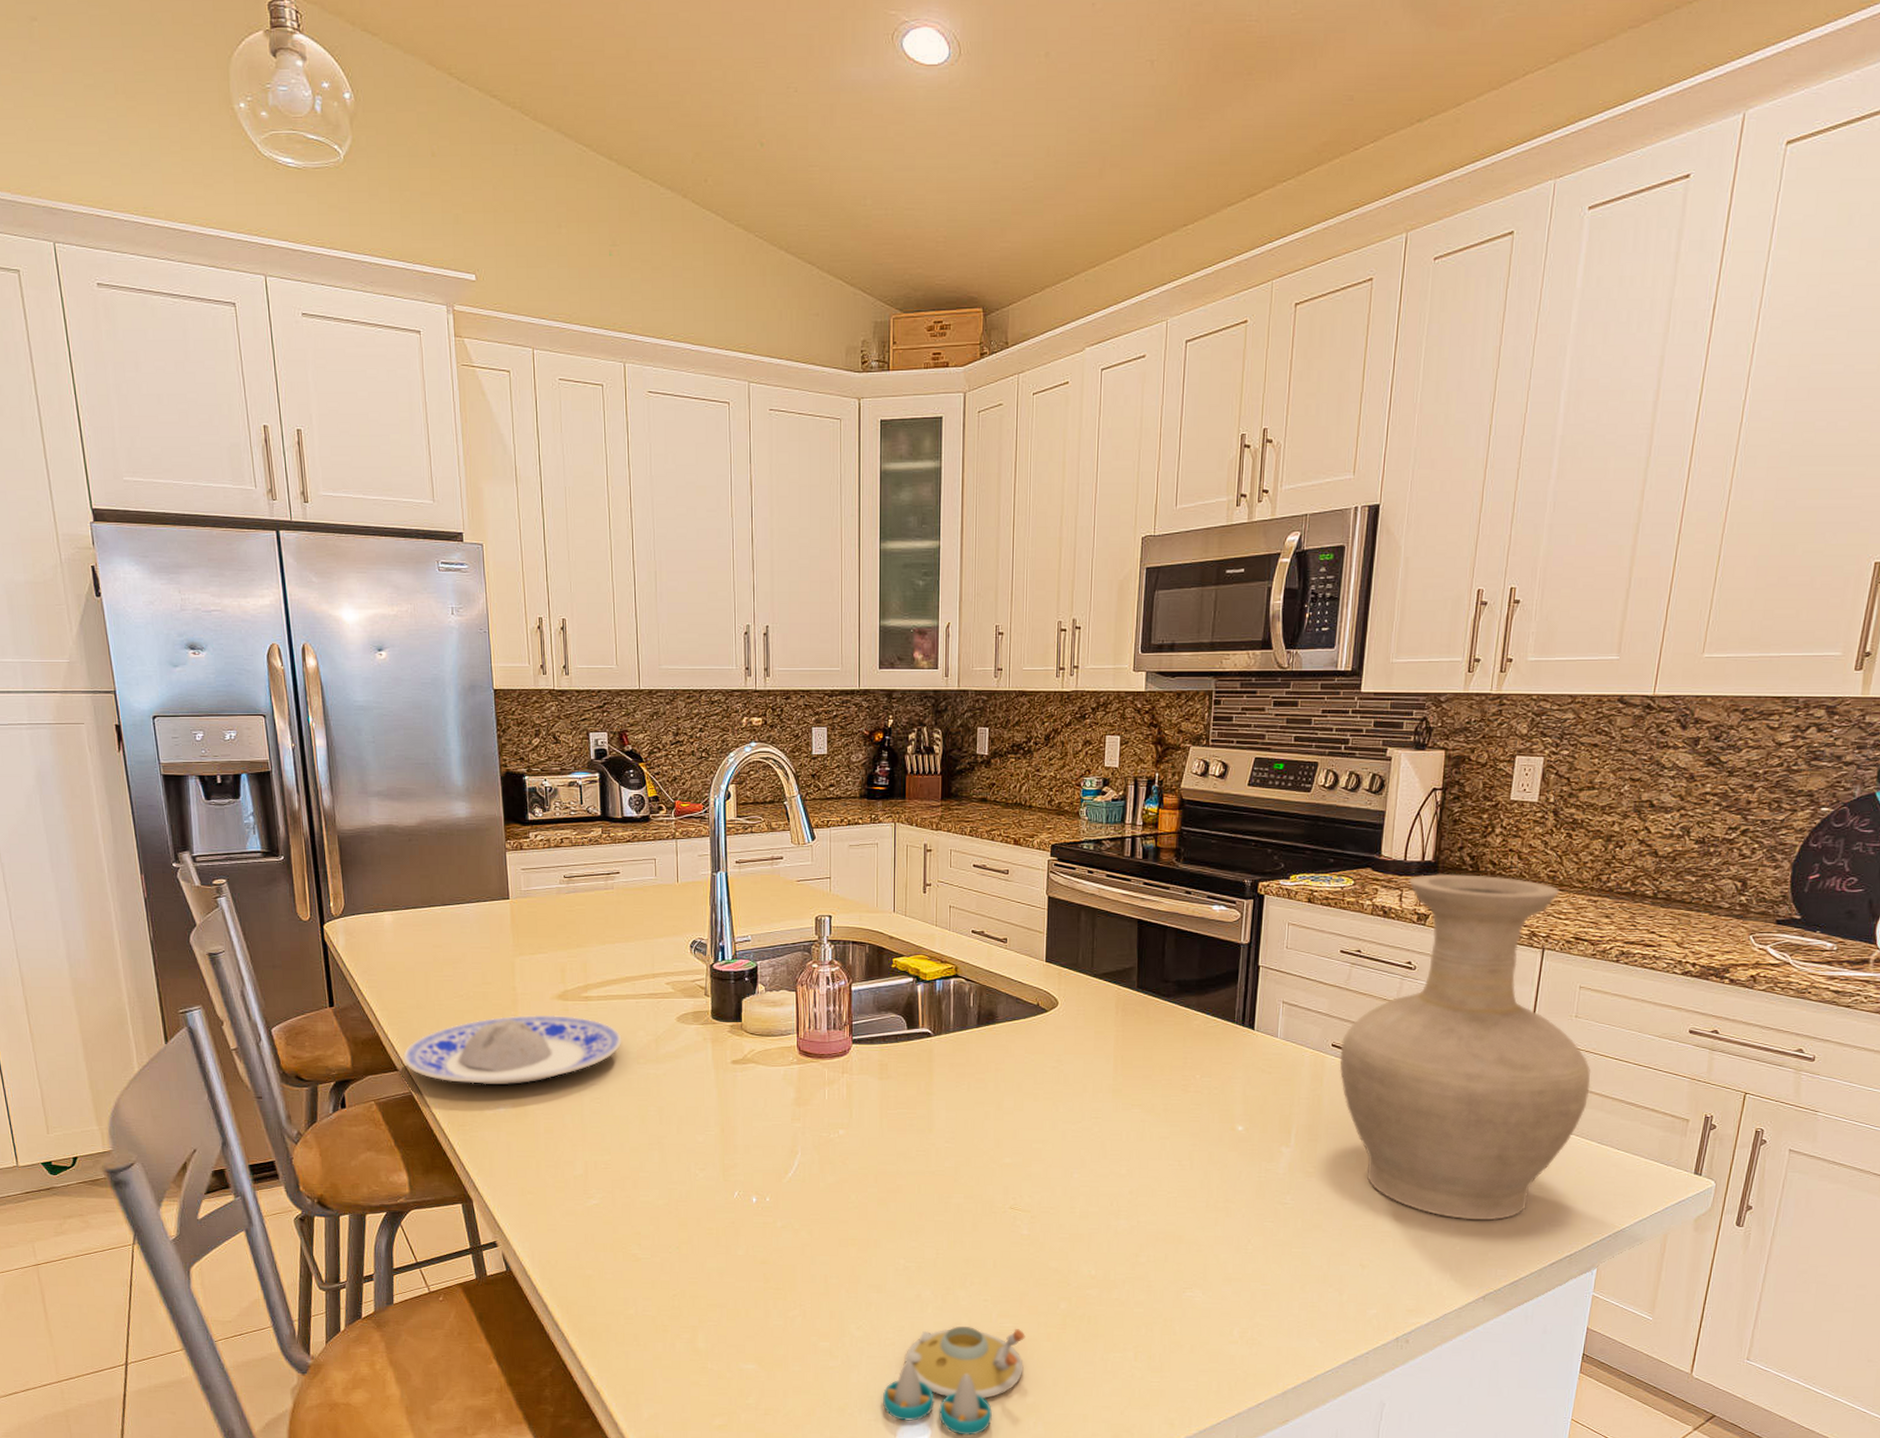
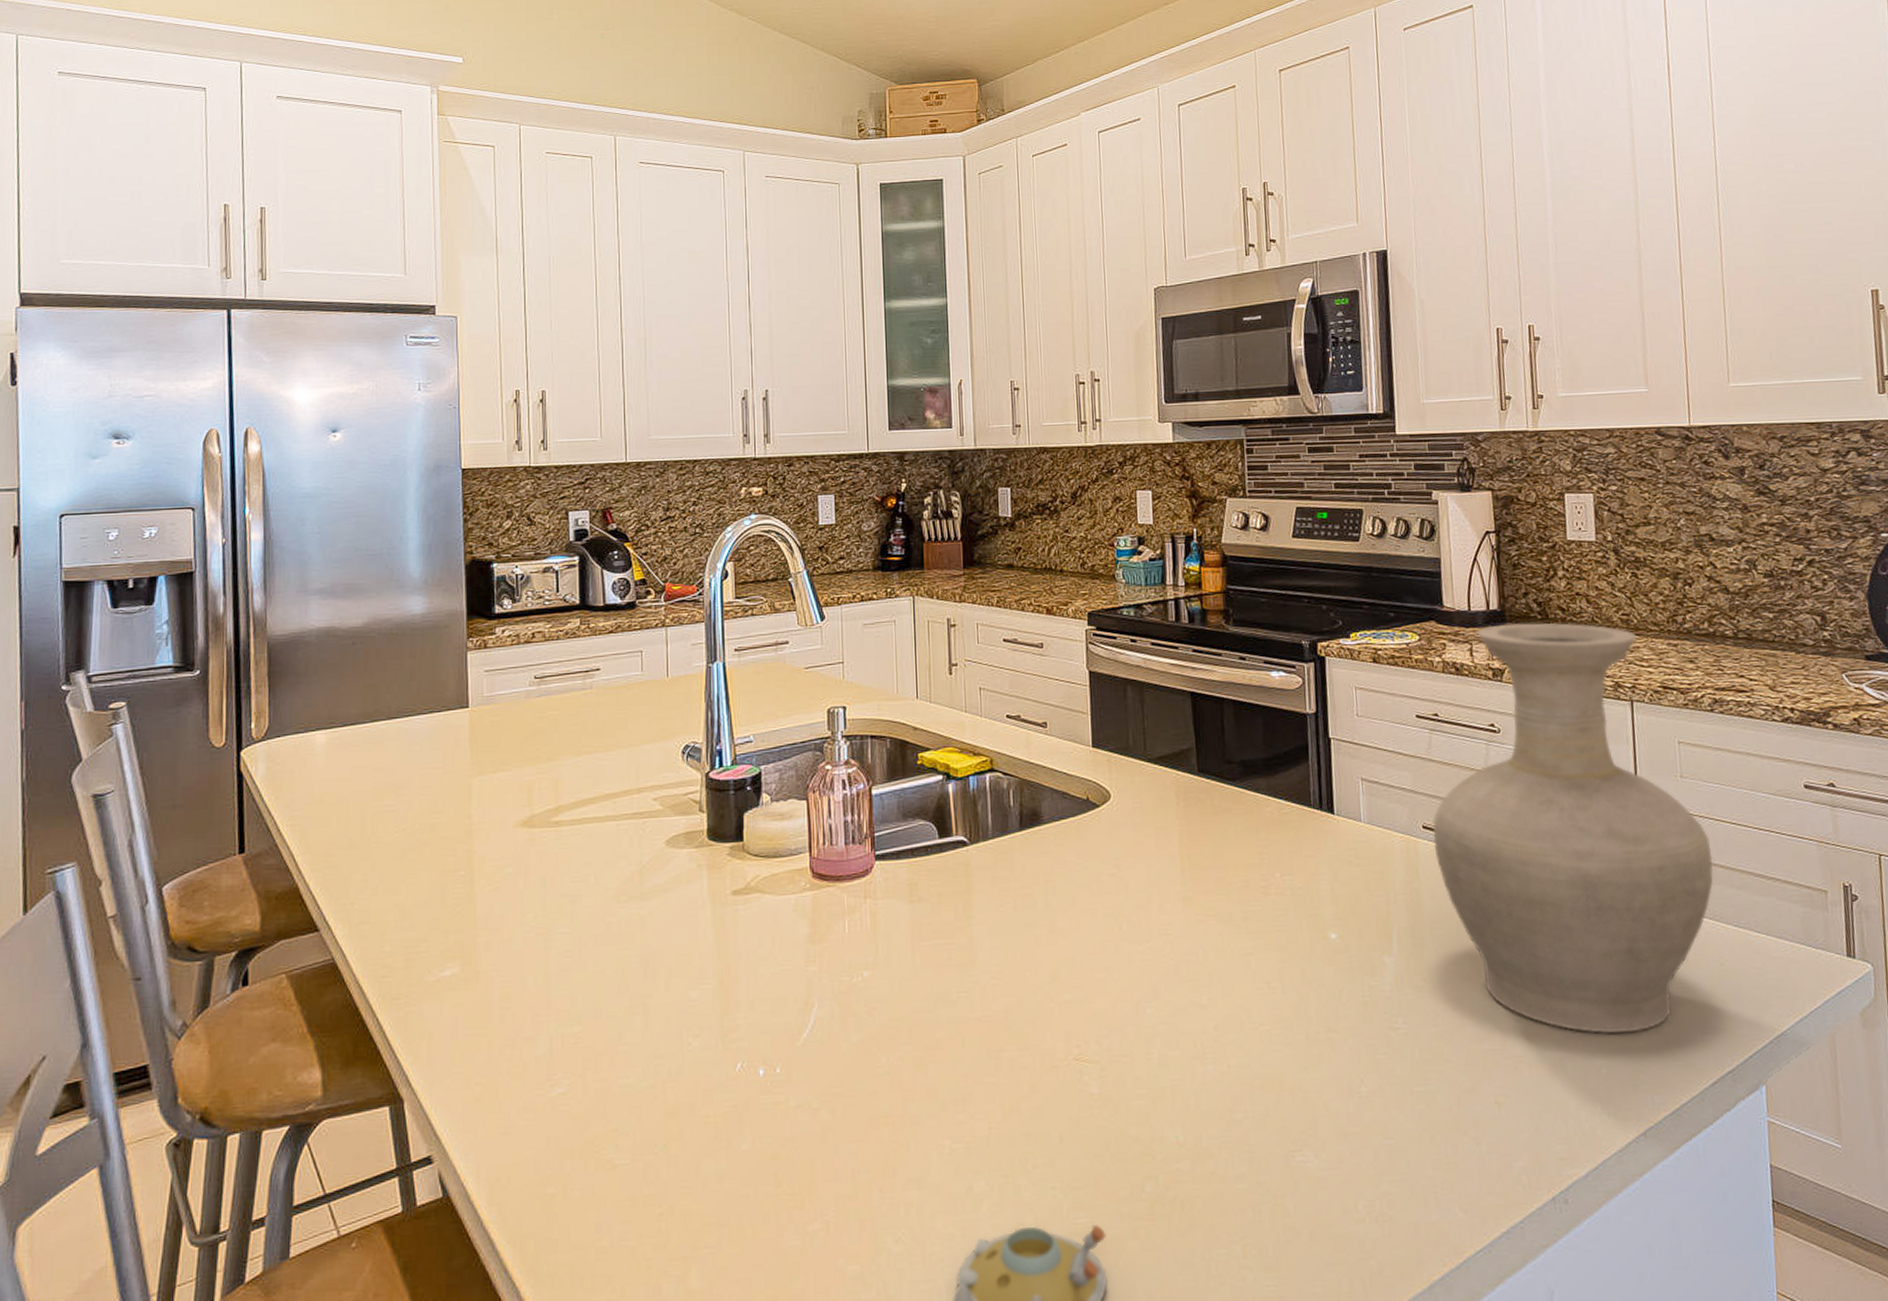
plate: present [403,1014,622,1085] -> none [327,846,599,943]

